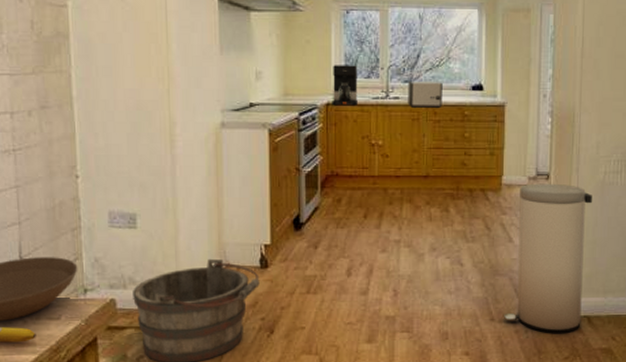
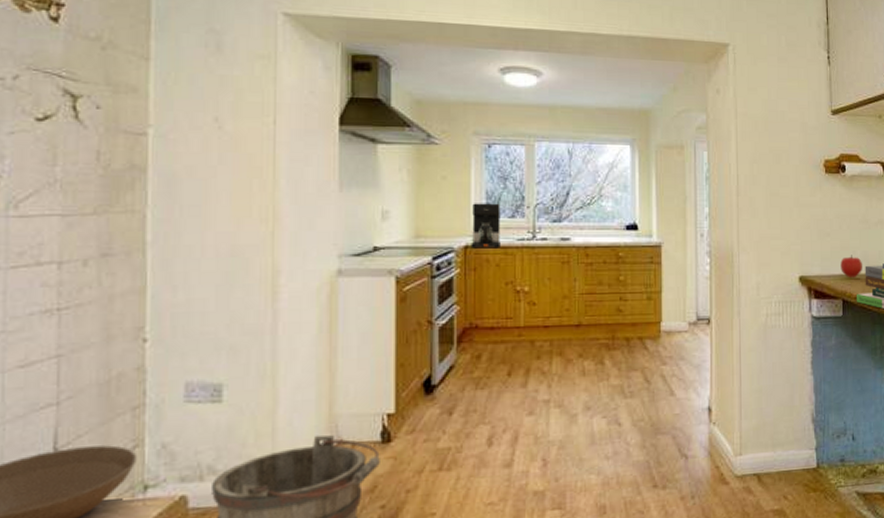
toaster: present [408,82,443,109] -> none [556,221,595,251]
pedal bin: present [503,183,592,334] -> none [666,328,755,498]

